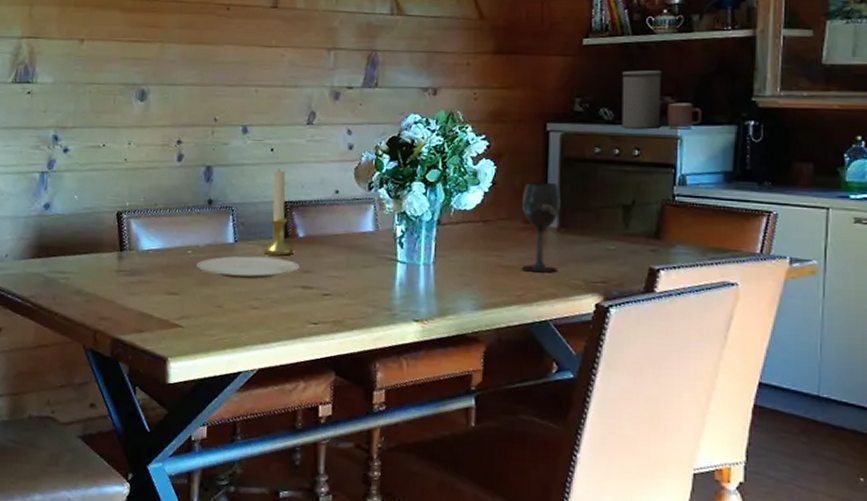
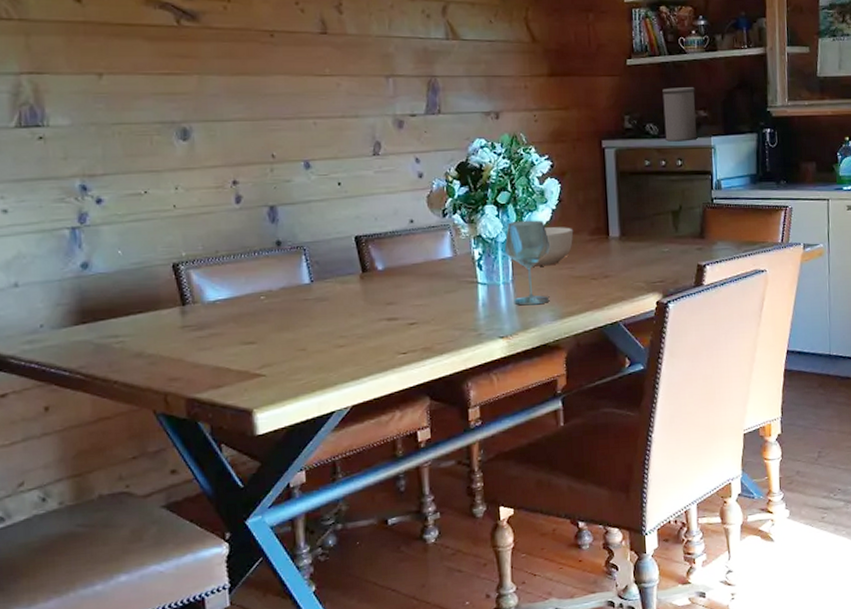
plate: present [196,256,299,279] -> none [272,293,382,320]
candle holder: present [263,169,294,256] -> none [342,203,374,291]
wine glass: none [428,200,479,291] -> present [504,220,551,306]
bowl: none [459,209,506,251] -> present [534,226,574,266]
wine glass: present [522,181,561,273] -> none [587,195,622,280]
mug: present [667,102,702,130] -> none [701,115,730,140]

